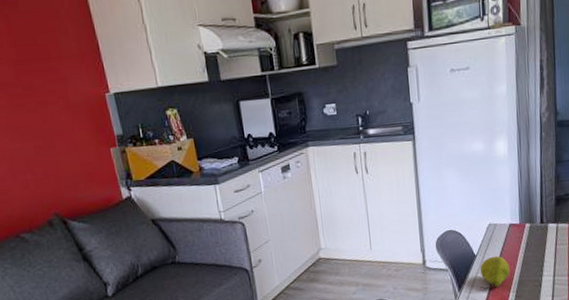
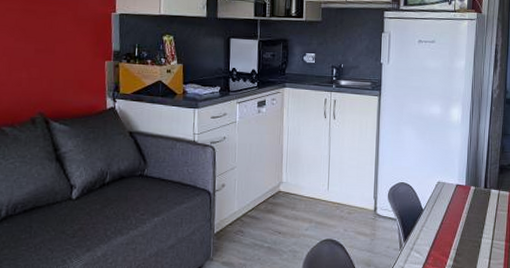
fruit: present [480,256,510,289] -> none [424,212,453,243]

